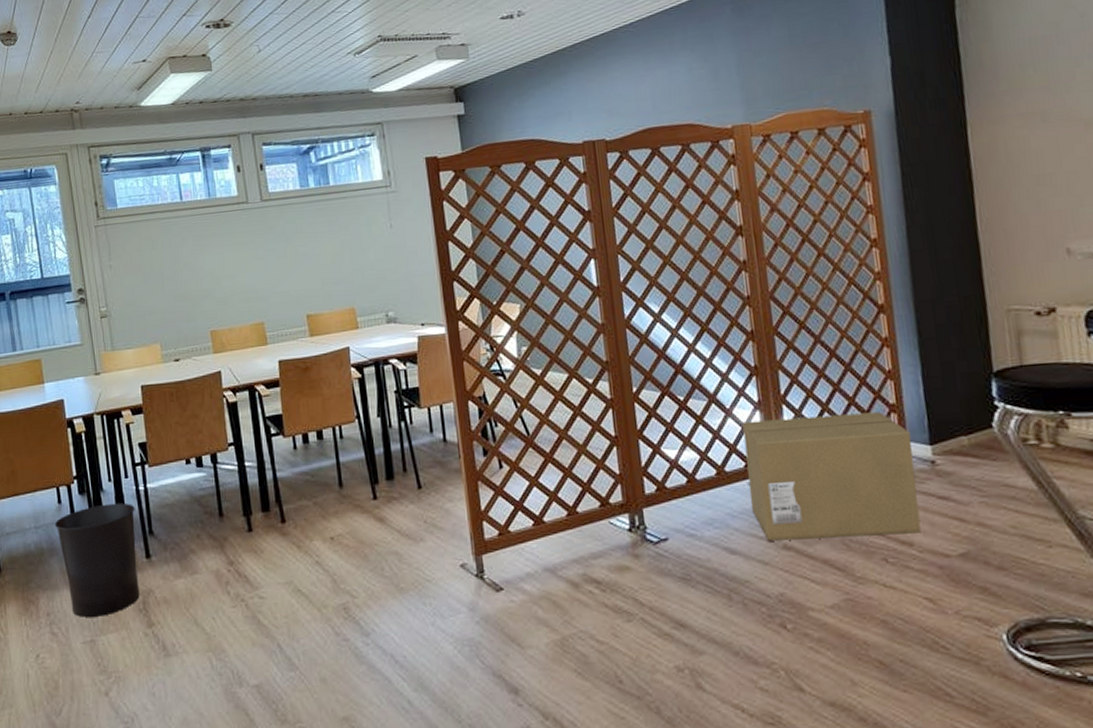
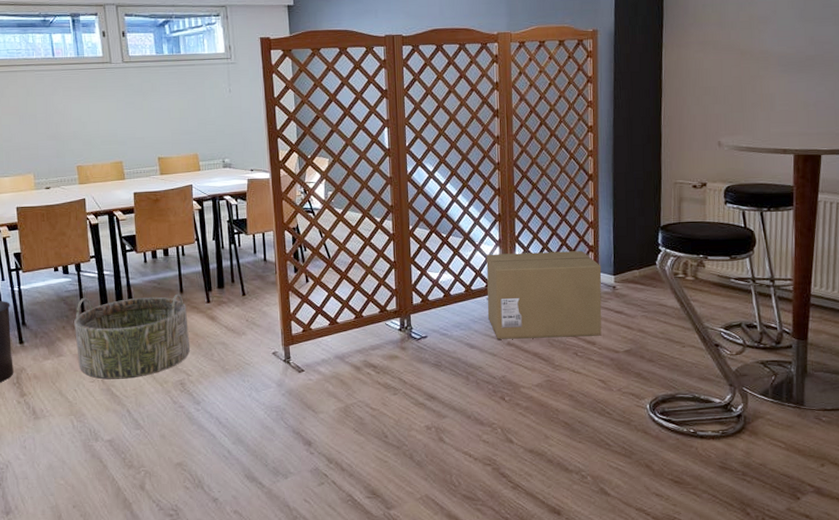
basket: none [210,488,355,604] -> present [74,294,191,380]

